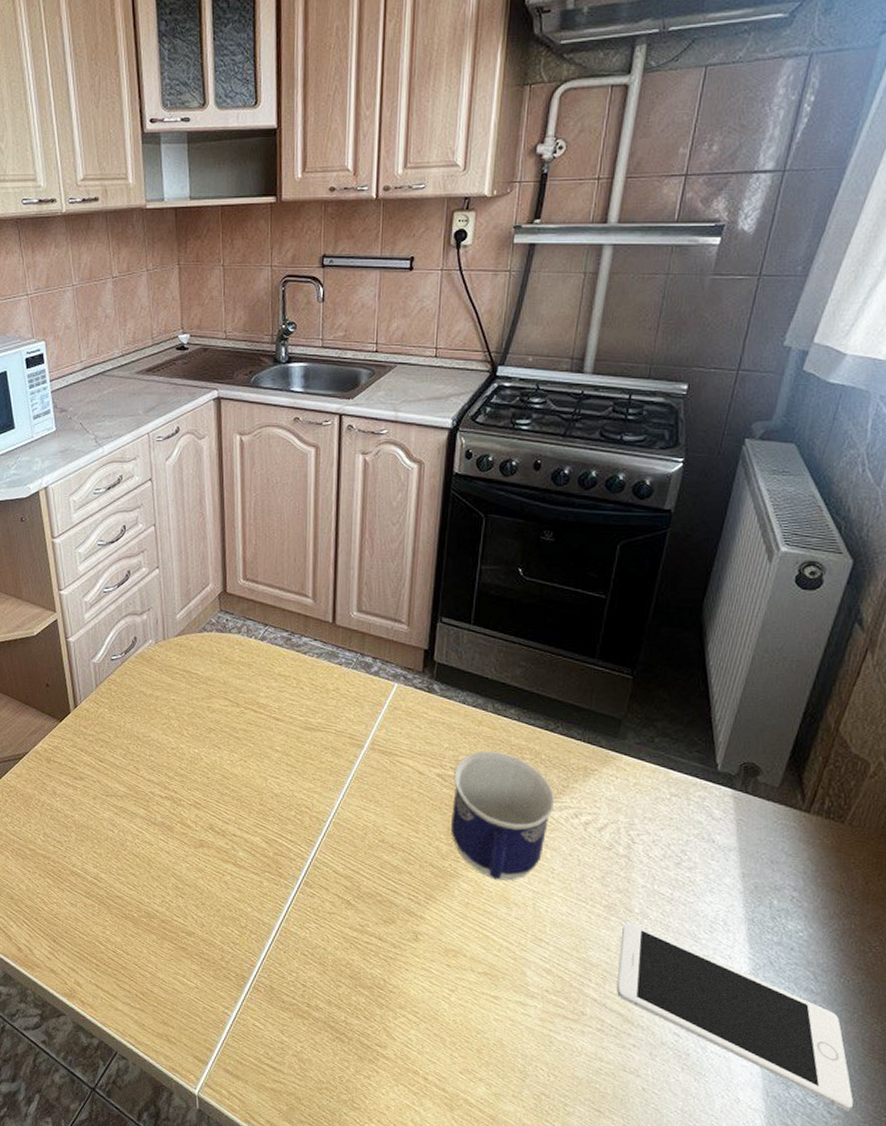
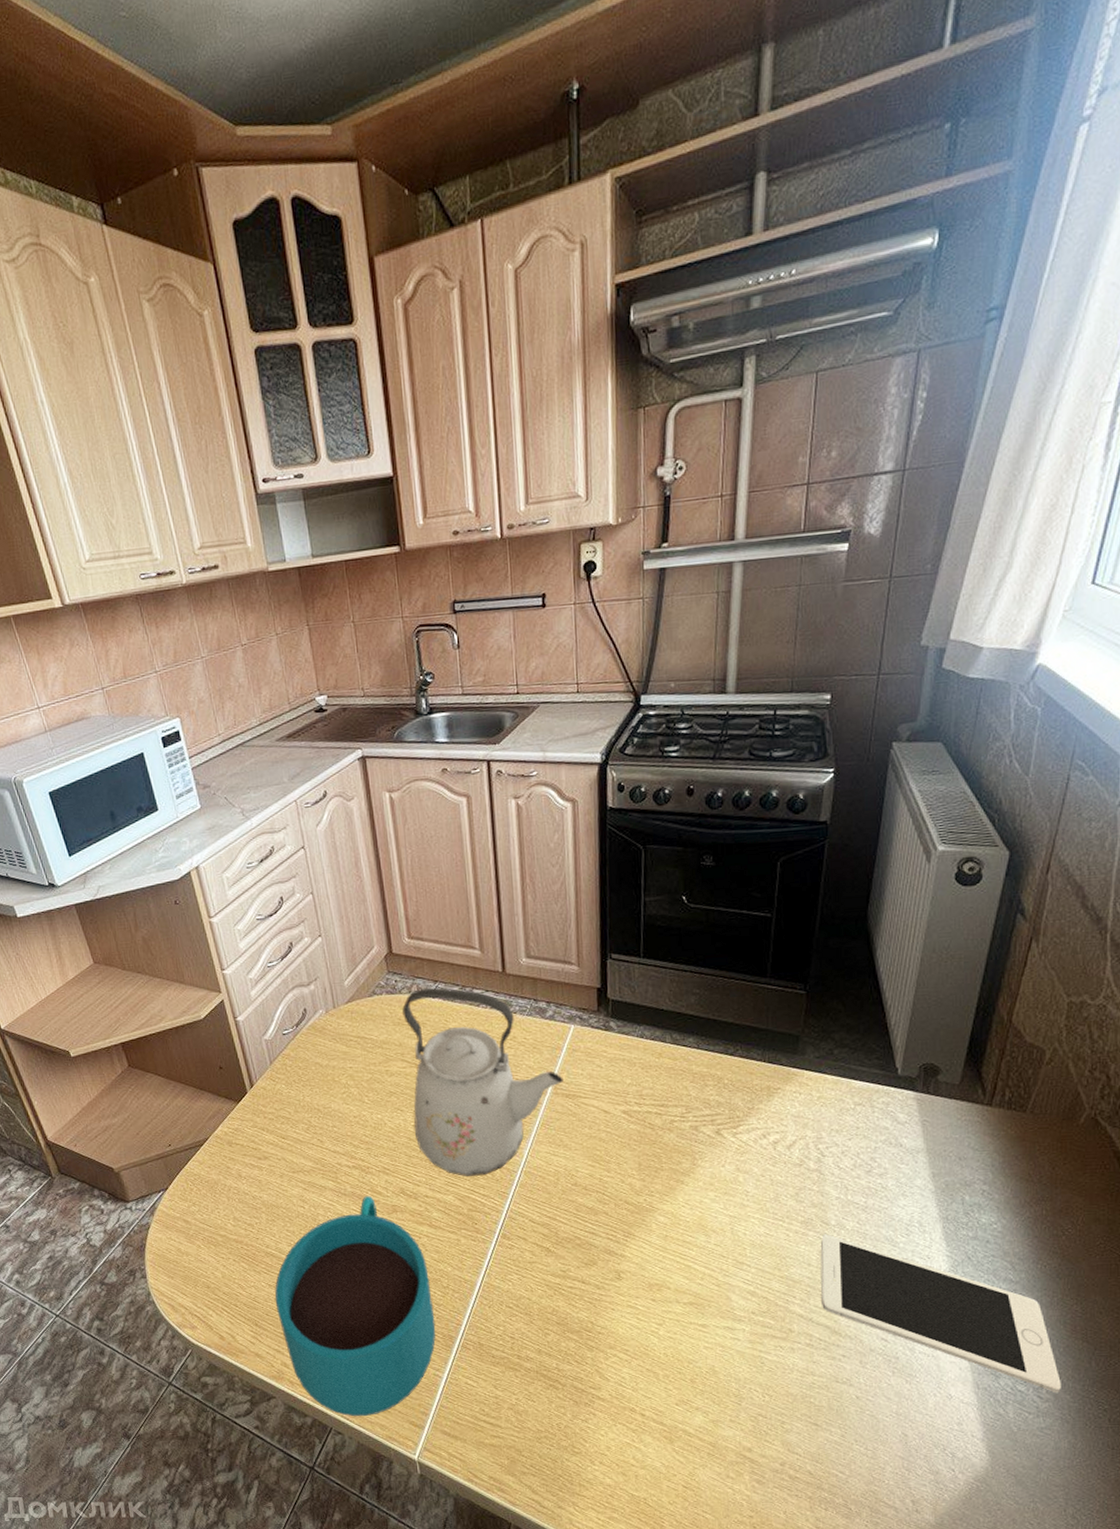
cup: none [75,828,230,1045] -> present [275,1196,436,1417]
kettle: none [230,630,381,822] -> present [402,987,563,1176]
cup: present [451,750,555,881] -> none [639,1081,742,1209]

